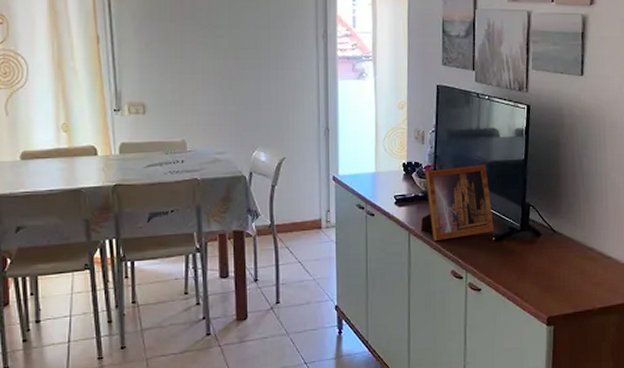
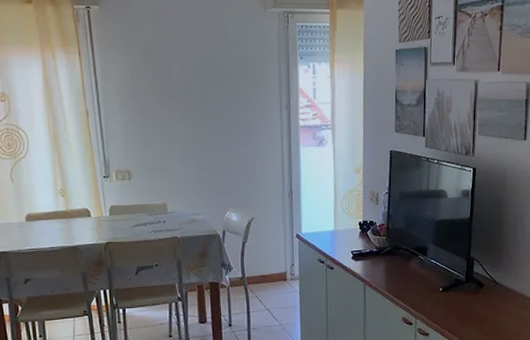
picture frame: present [420,165,494,241] -> none [375,223,441,291]

